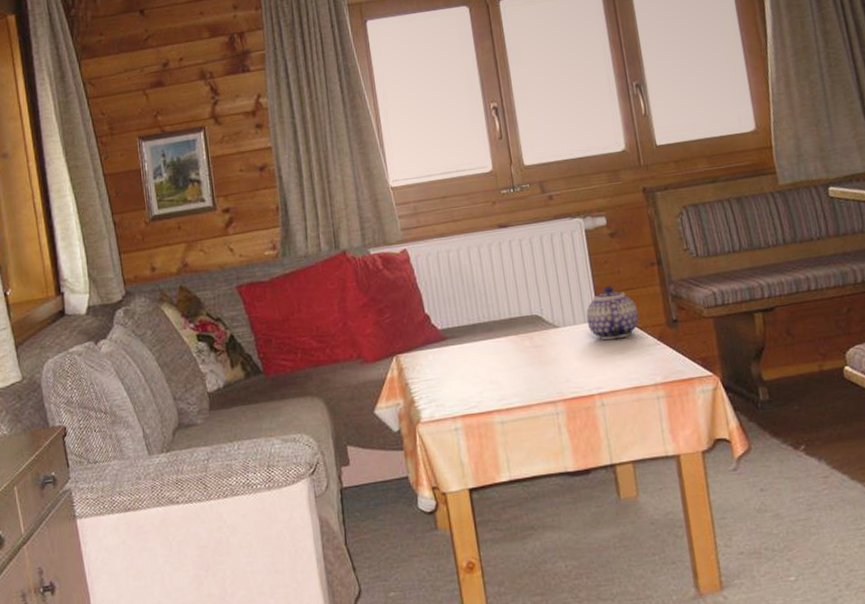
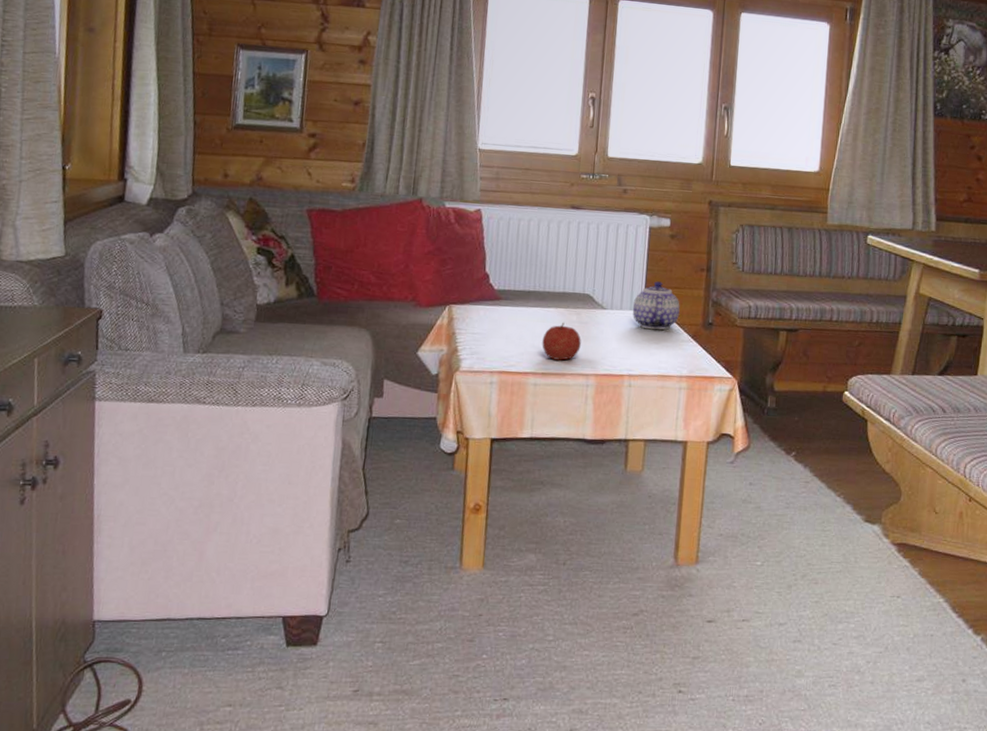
fruit: none [499,350,541,393] -> present [542,322,581,361]

